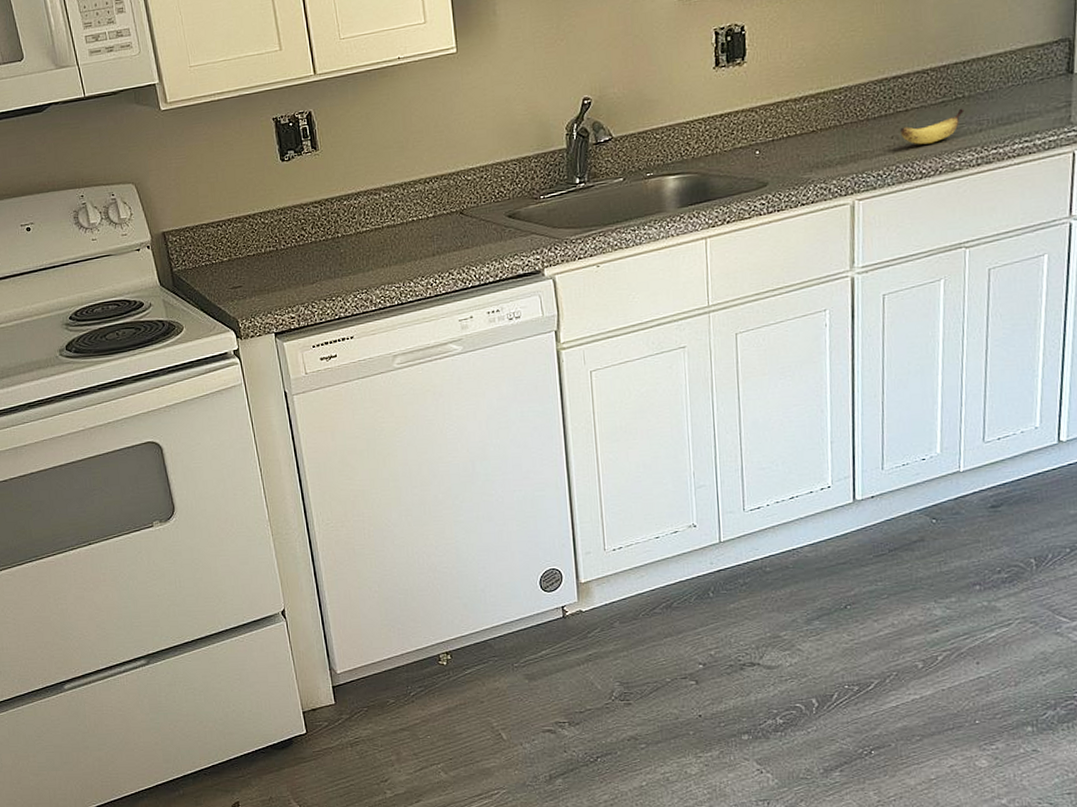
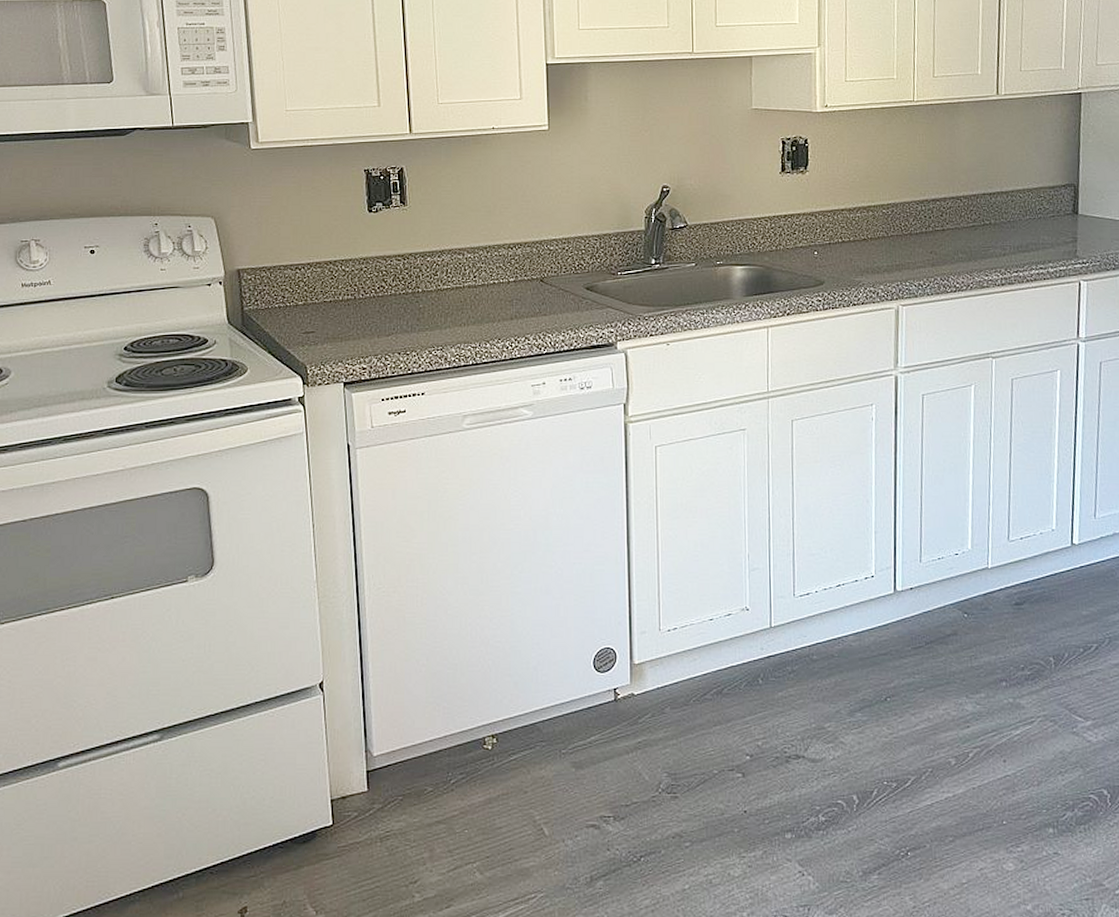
banana: present [900,108,965,145] -> none [938,233,991,262]

